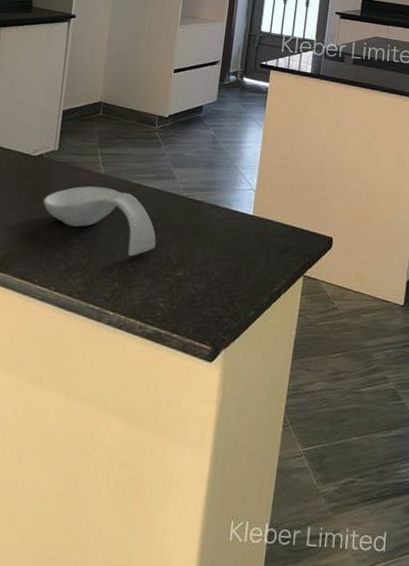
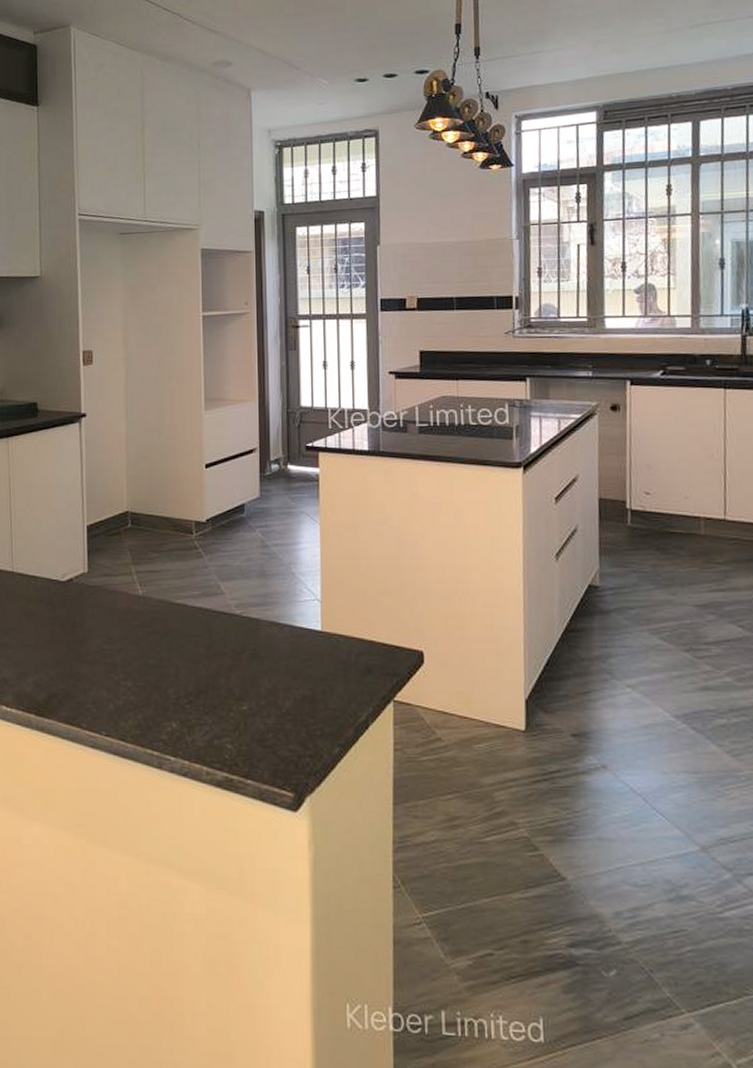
spoon rest: present [43,186,156,257] -> none [80,610,212,691]

